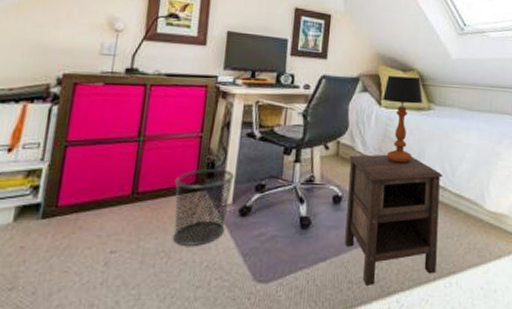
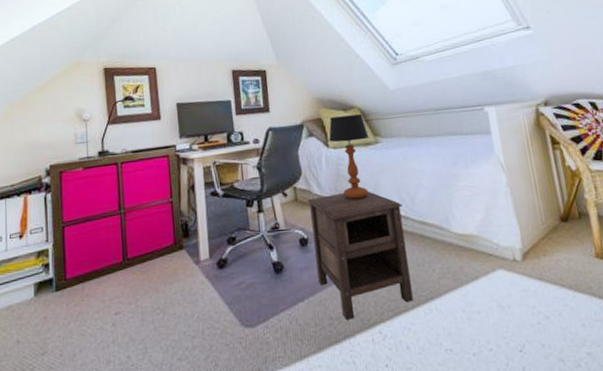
waste bin: present [172,168,235,246] -> none [156,228,208,301]

